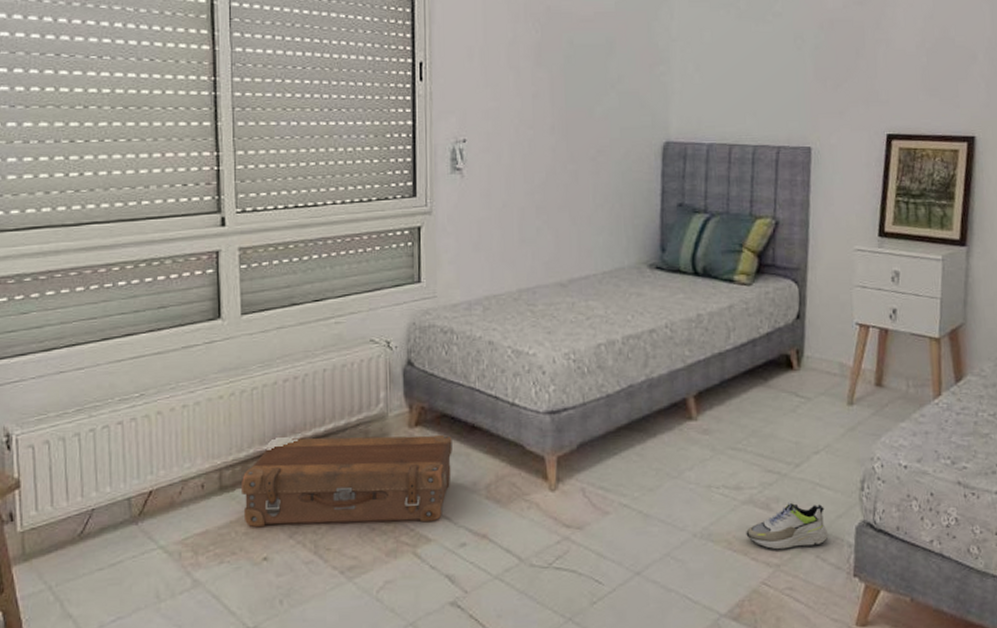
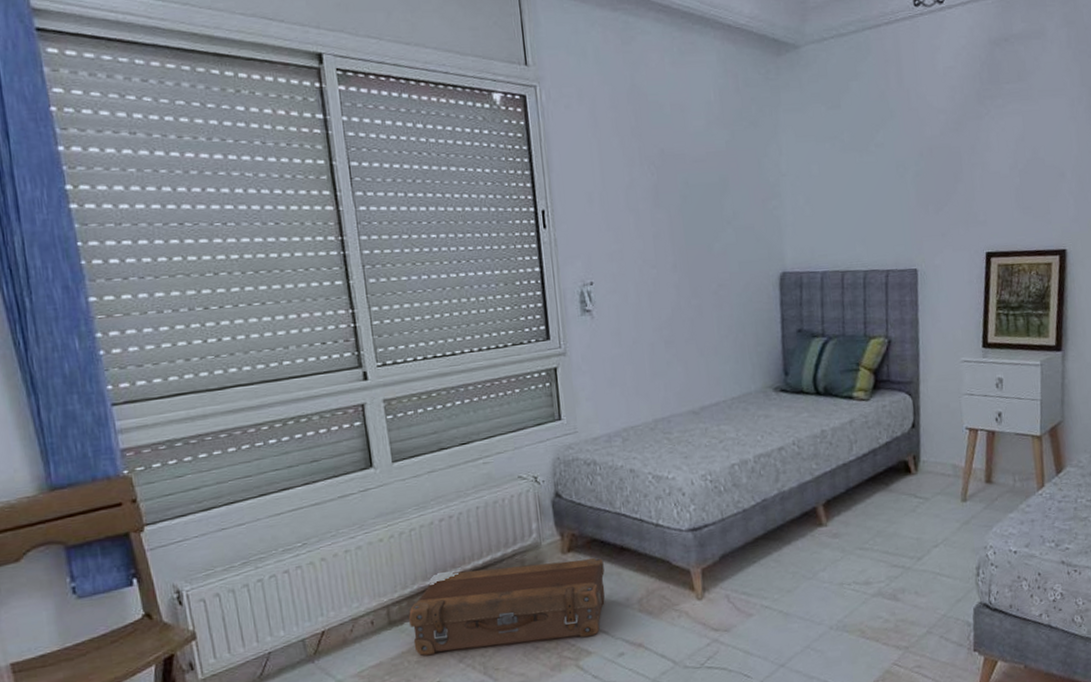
shoe: present [746,502,829,550] -> none [877,591,950,635]

